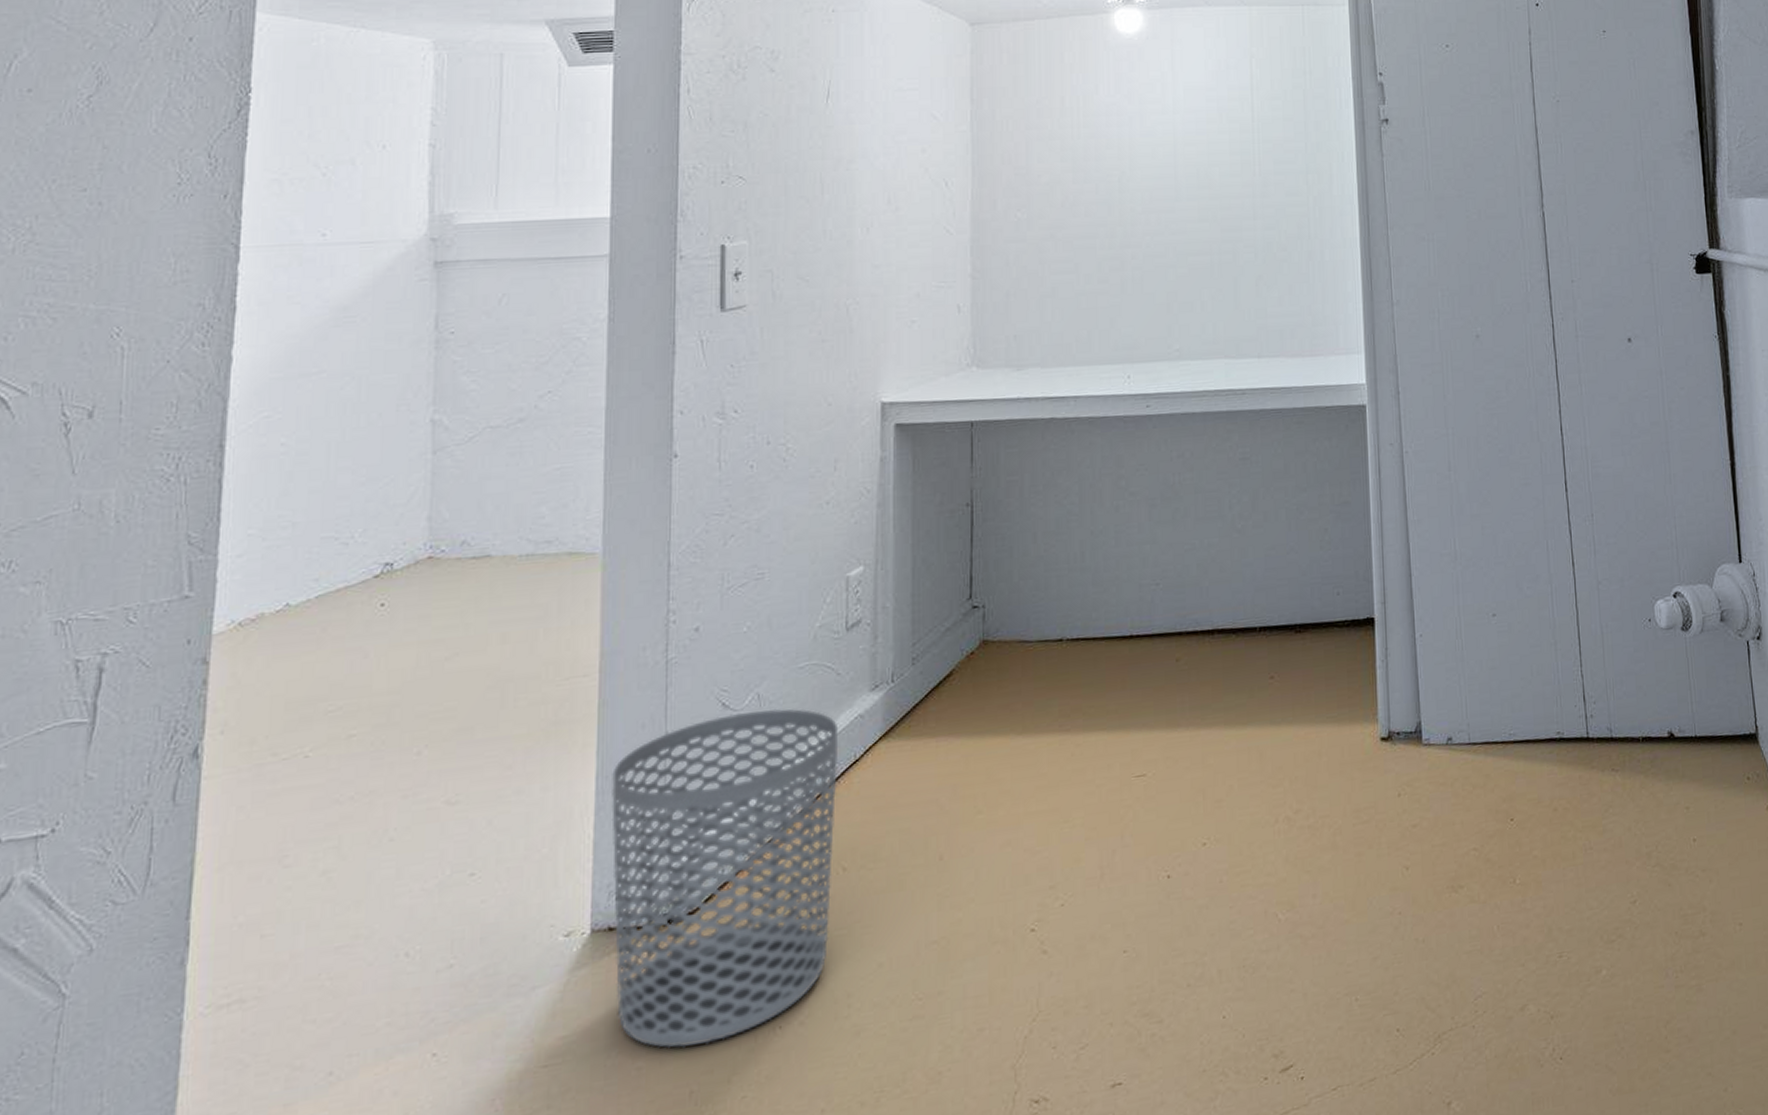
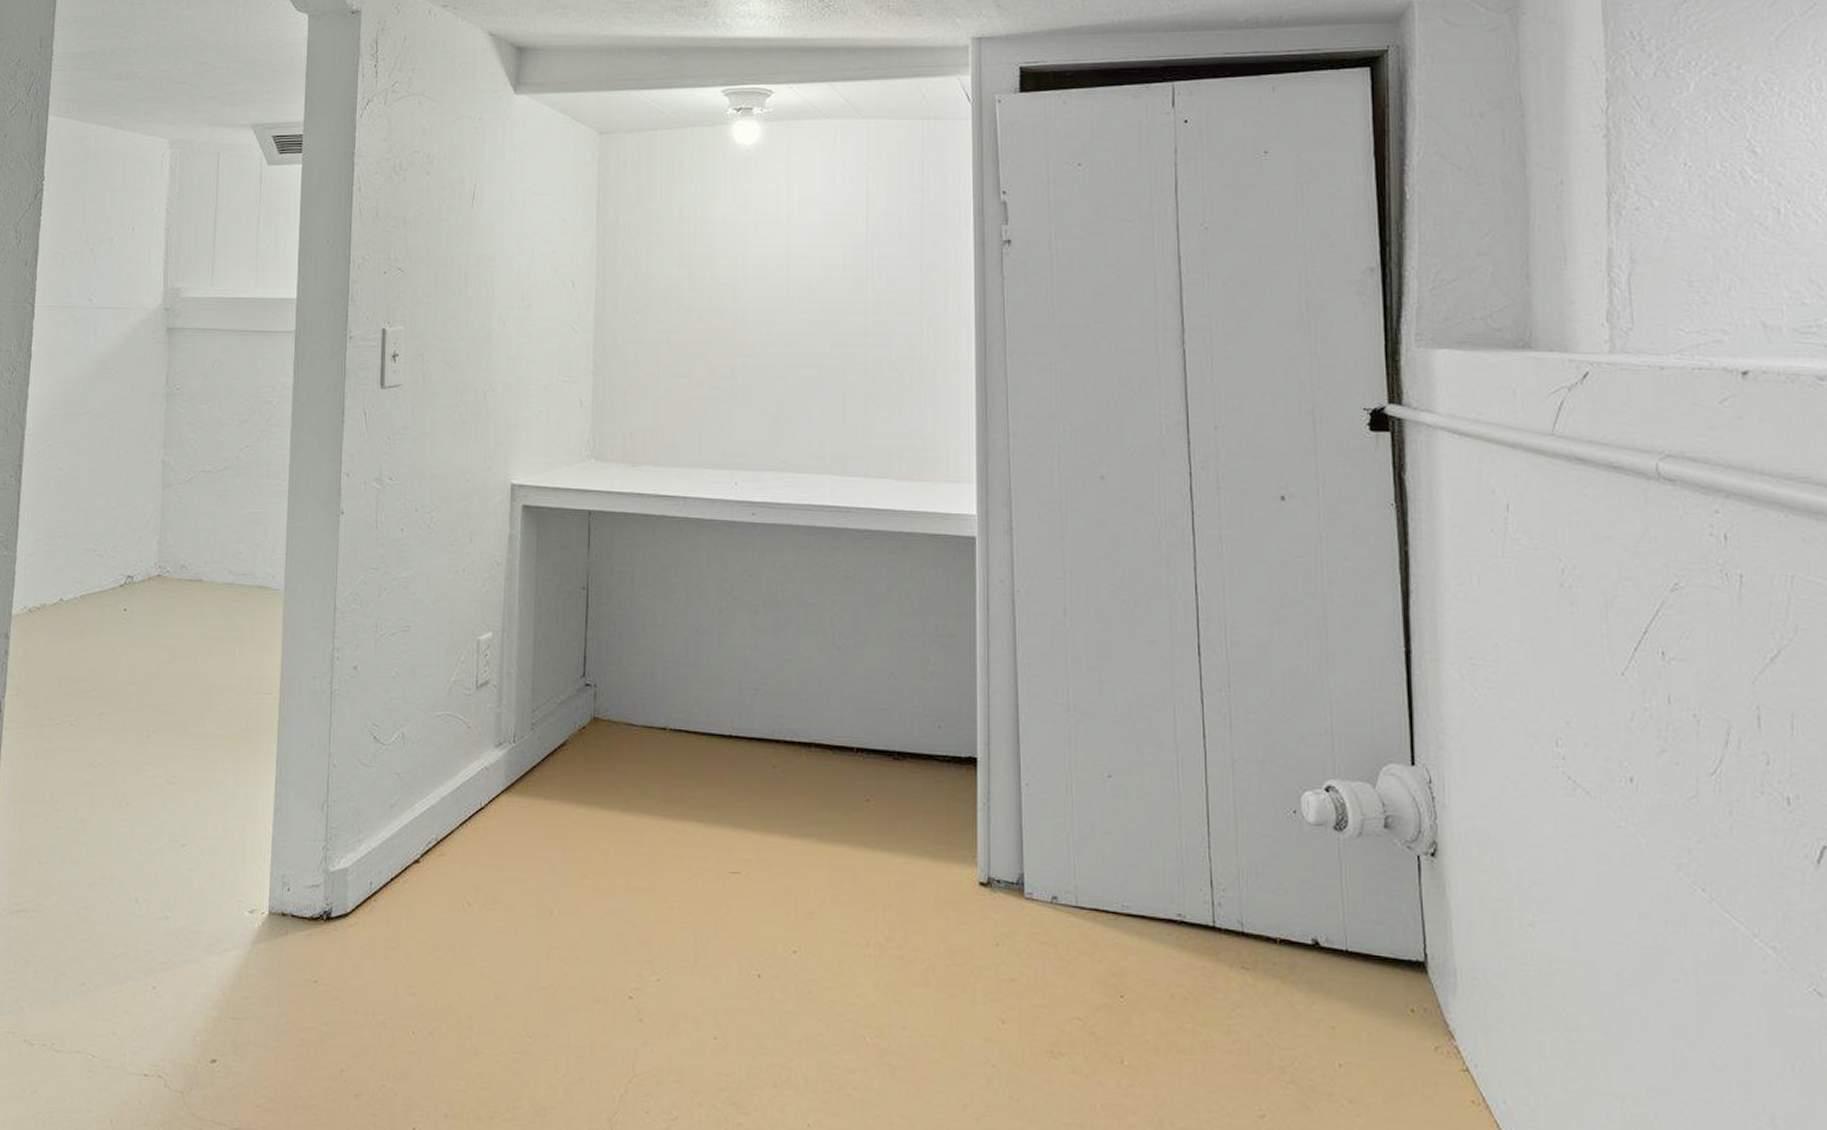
waste bin: present [611,708,839,1049] -> none [286,747,468,1032]

